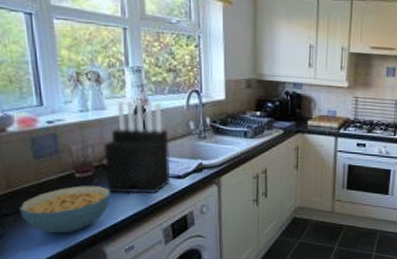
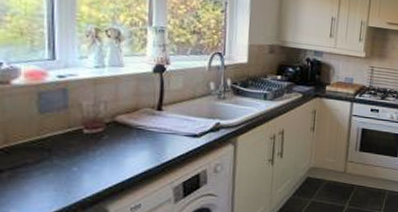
cereal bowl: present [19,185,111,234] -> none [16,142,121,192]
knife block: present [104,100,171,195] -> none [117,58,188,153]

